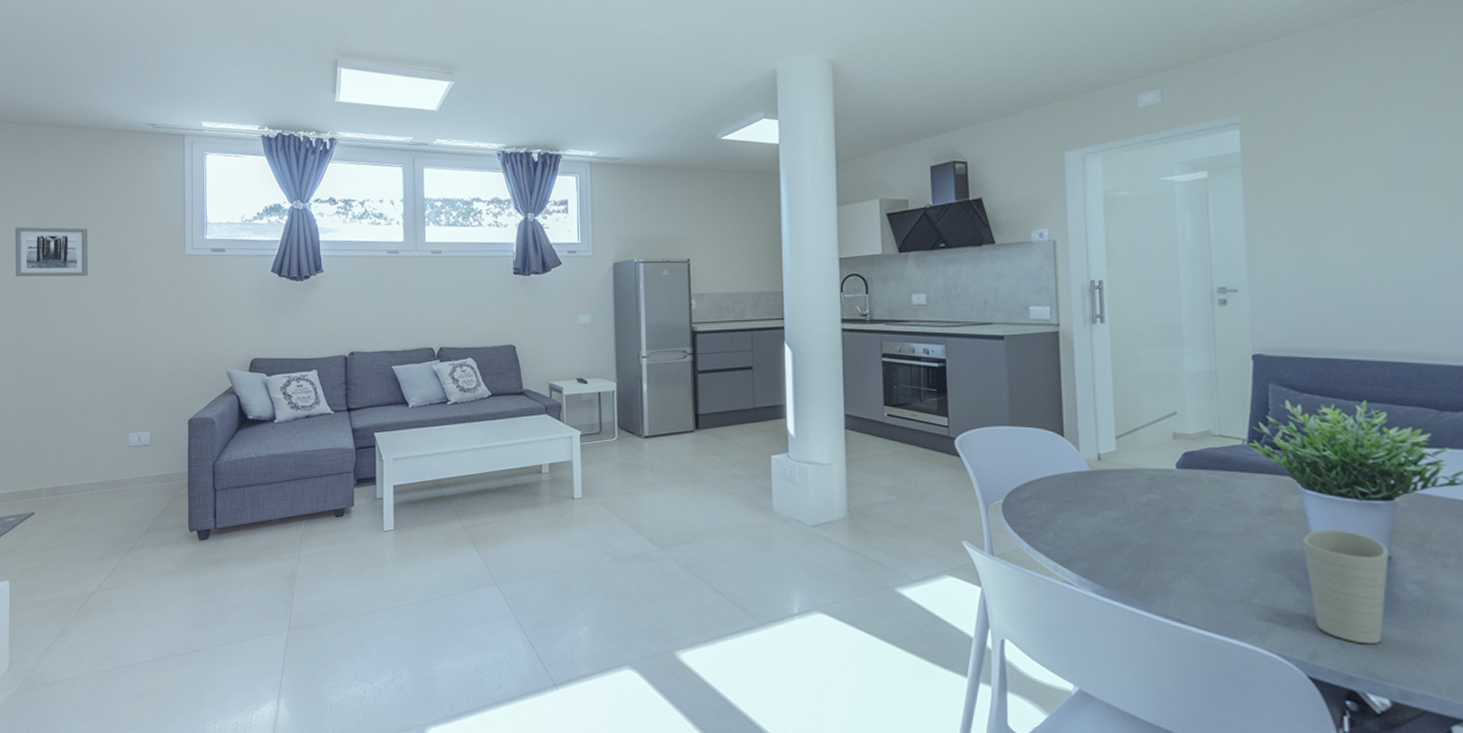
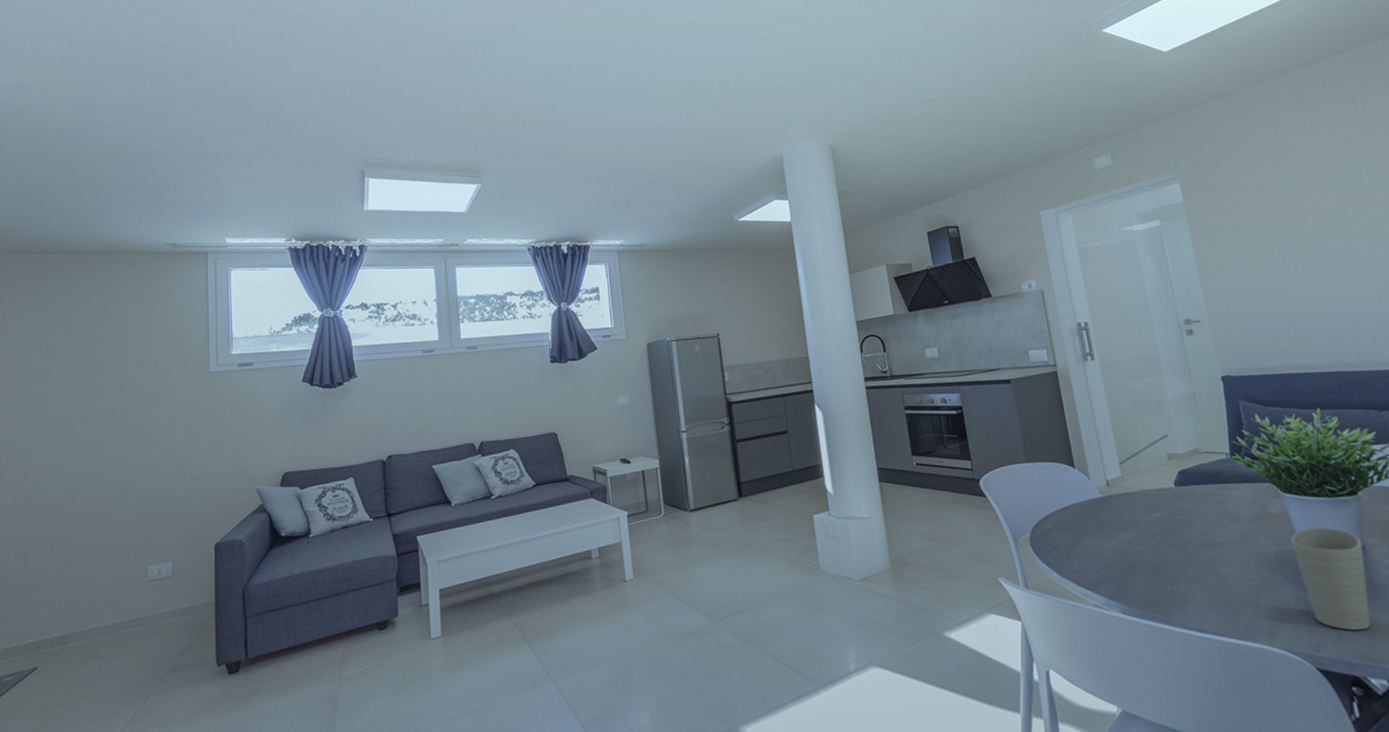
wall art: present [15,226,88,277] -> none [19,354,102,412]

